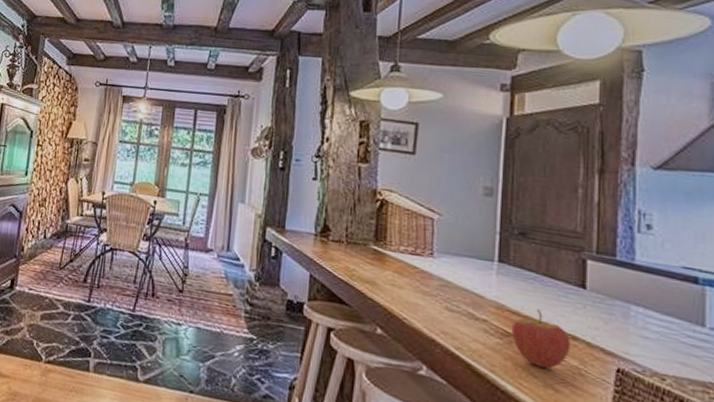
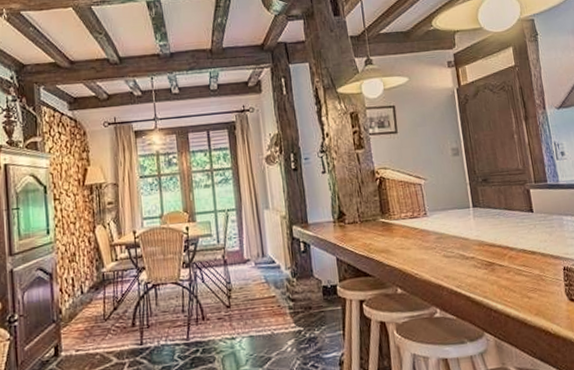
fruit: present [511,308,571,369] -> none [491,237,533,283]

